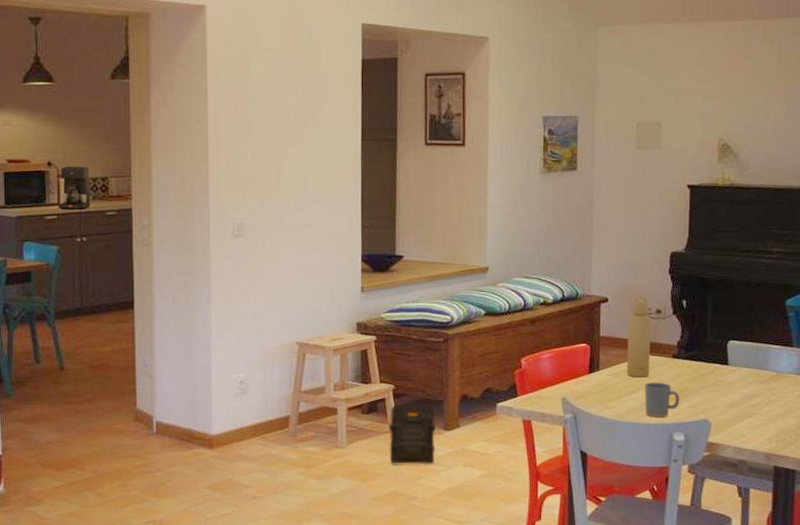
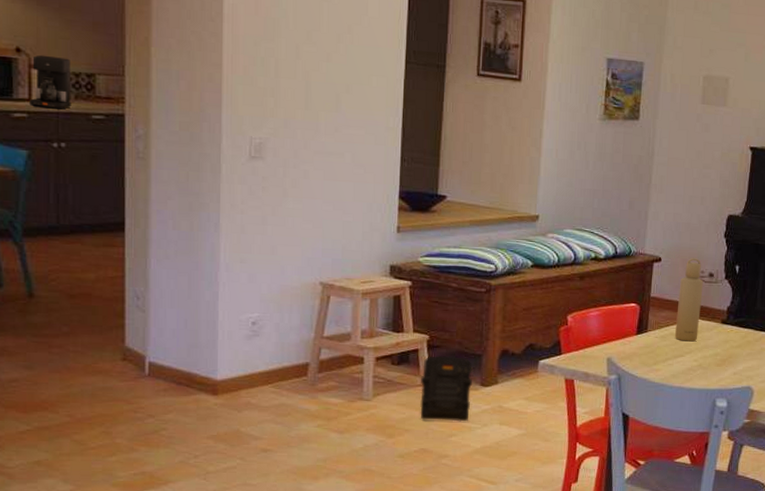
mug: present [645,382,680,418] -> none [690,346,726,383]

